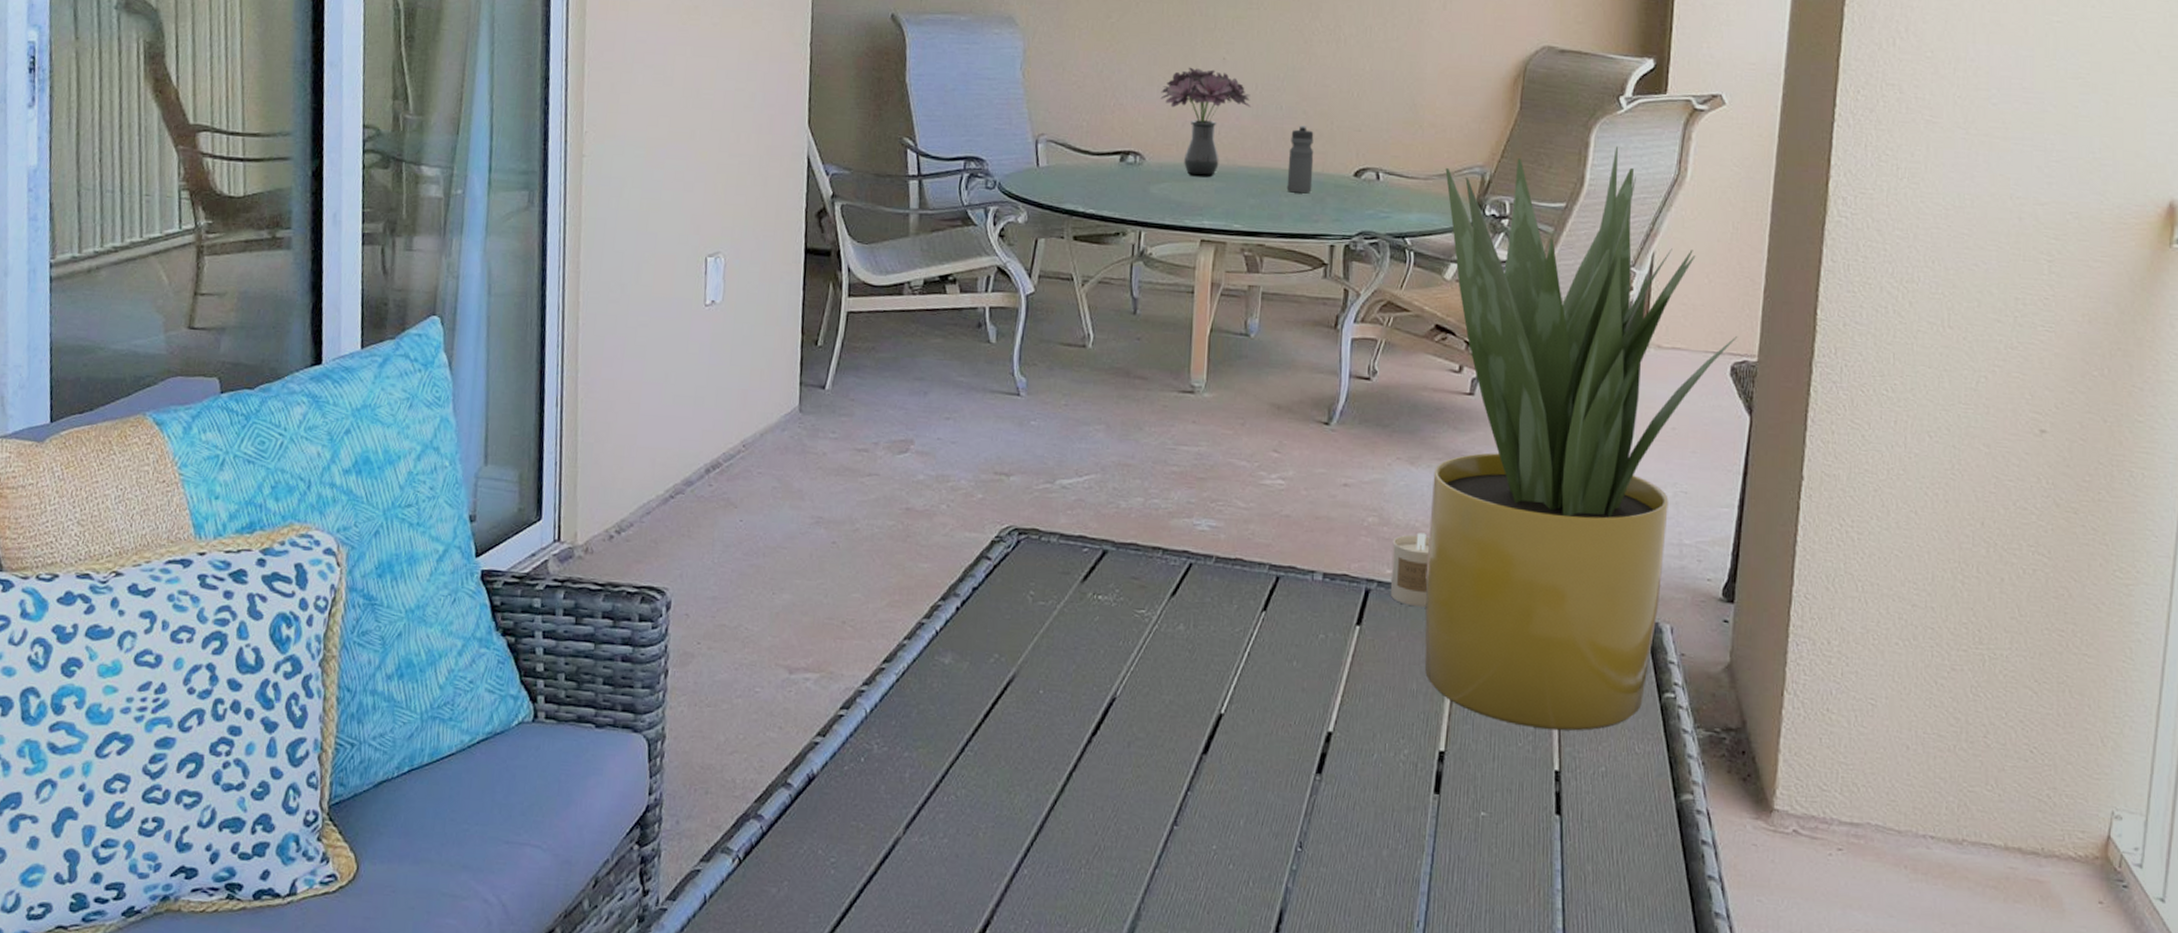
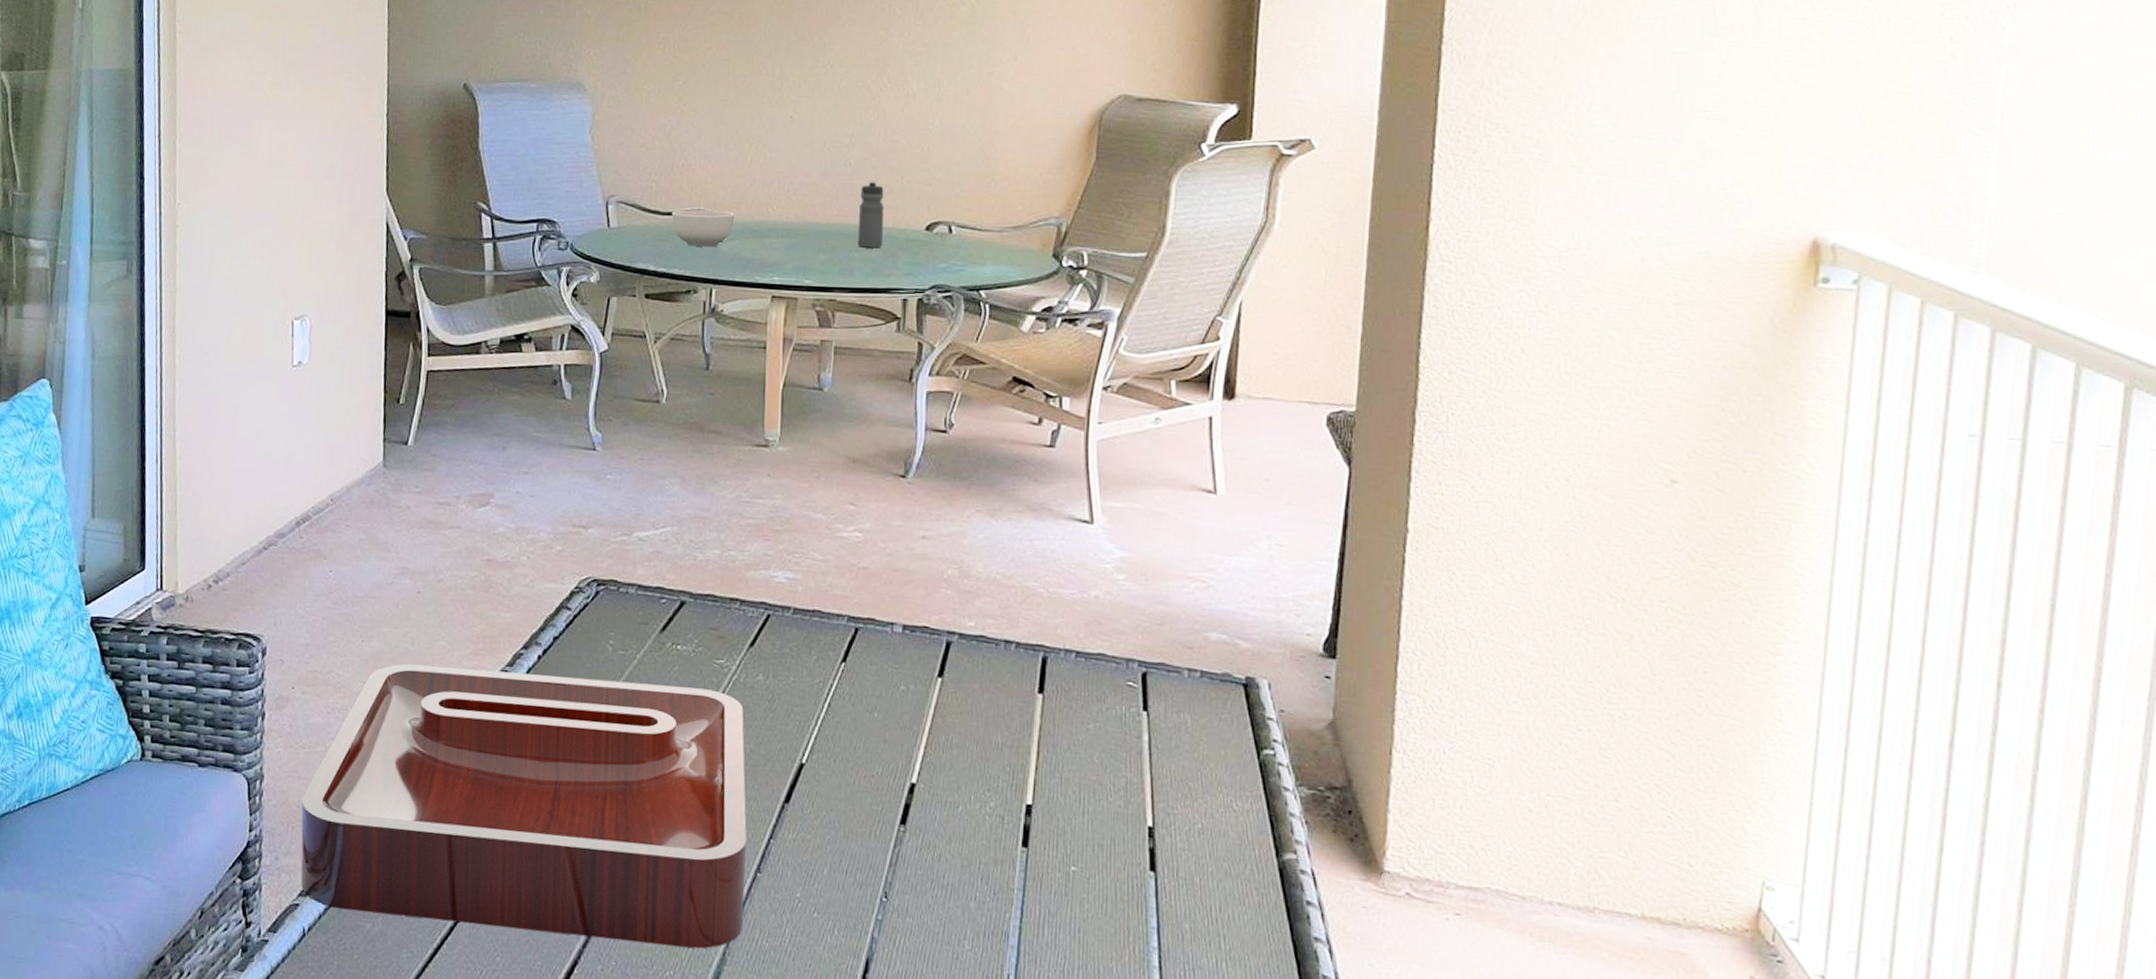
decorative tray: none [702,616,1164,904] -> present [300,663,747,949]
bowl: none [1102,150,1166,189] -> present [671,209,735,247]
flower arrangement: present [1160,67,1251,178] -> none [728,126,819,235]
candle: present [1390,532,1430,608] -> none [972,585,1012,661]
planter: present [1424,146,1738,731] -> none [1008,194,1334,787]

